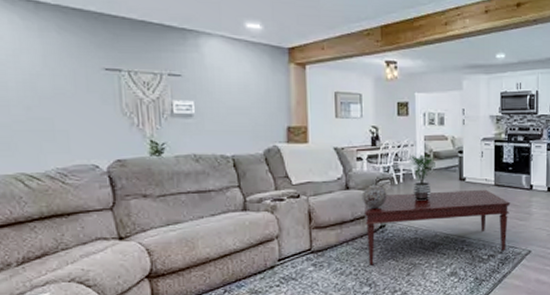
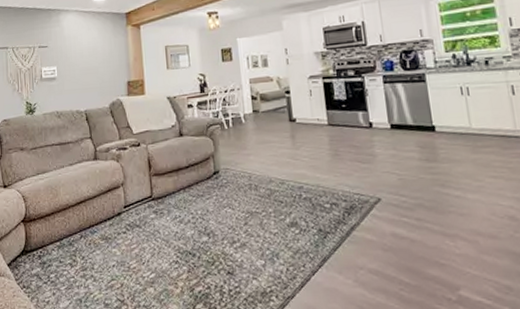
decorative sphere: present [362,184,387,209] -> none [194,130,218,155]
coffee table: present [363,189,511,265] -> none [197,129,350,214]
potted plant: present [410,154,435,201] -> none [237,97,263,145]

